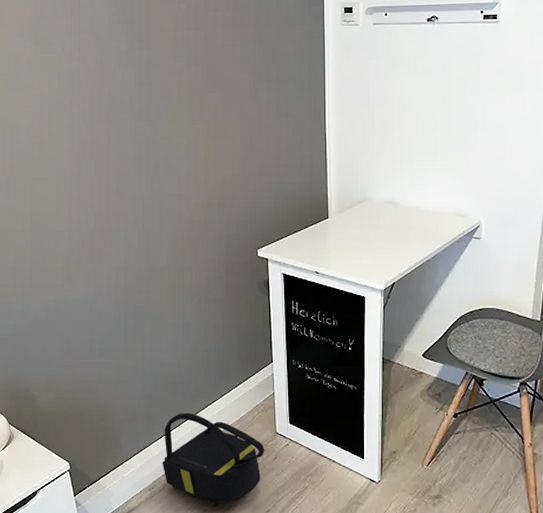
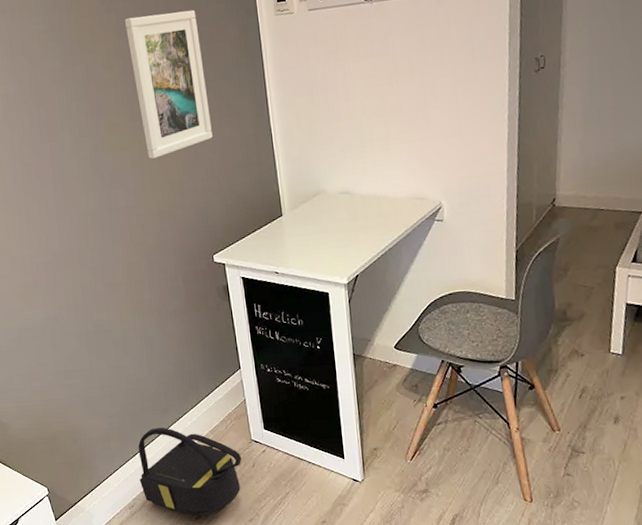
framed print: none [195,10,269,150] -> present [125,9,213,159]

